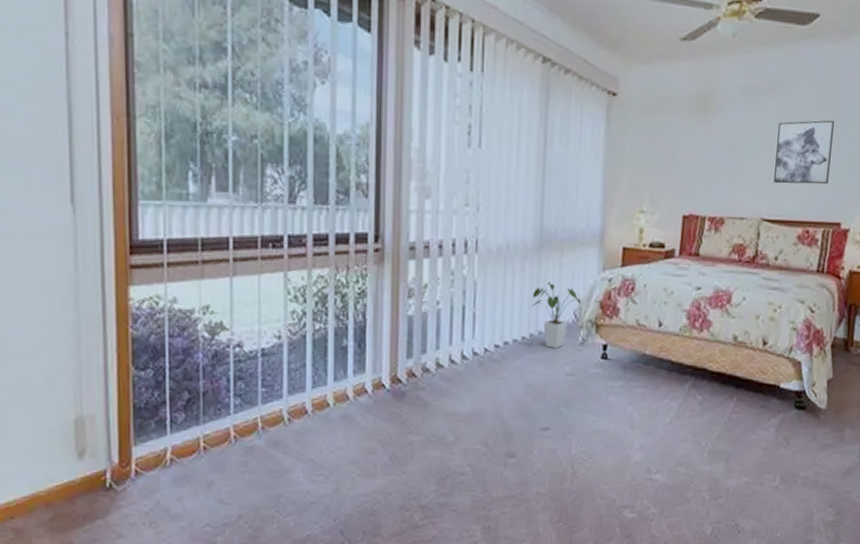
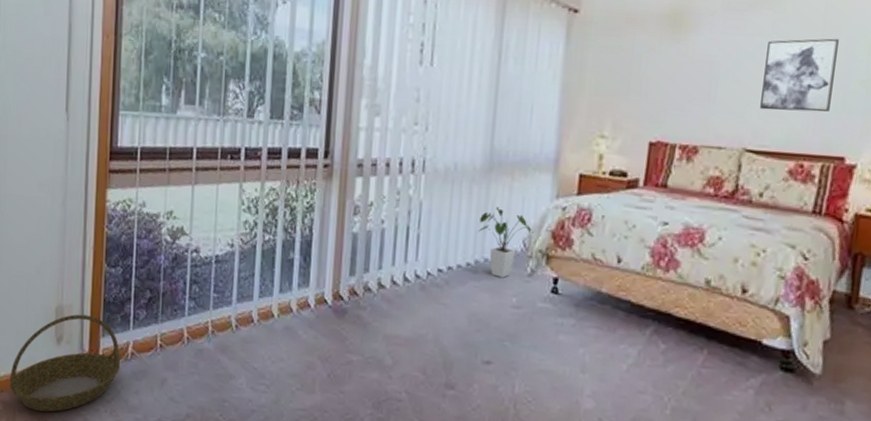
basket: none [20,424,159,534] -> present [9,314,121,412]

